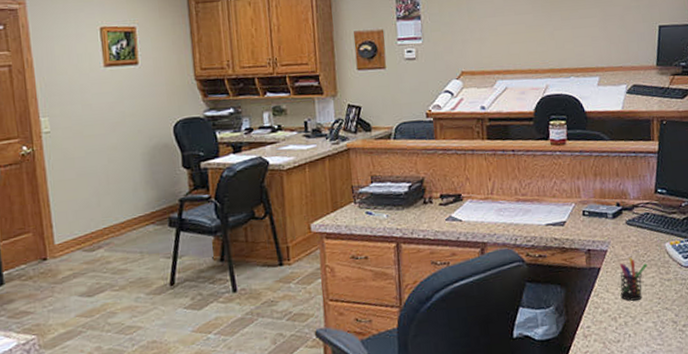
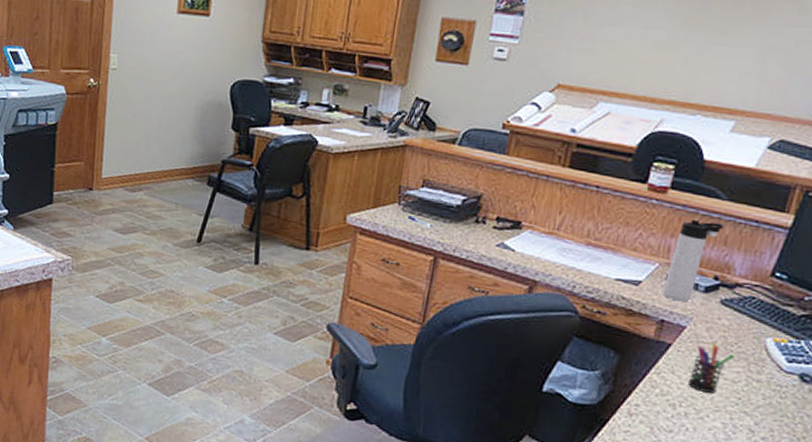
thermos bottle: none [582,159,613,231] -> present [663,219,724,302]

